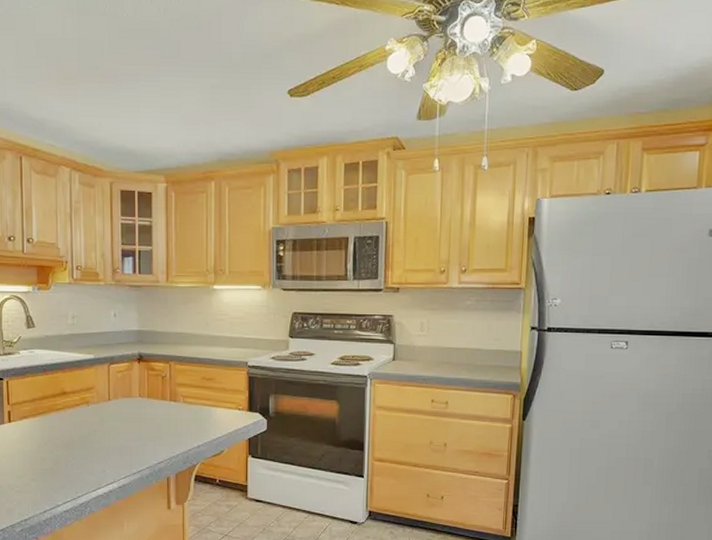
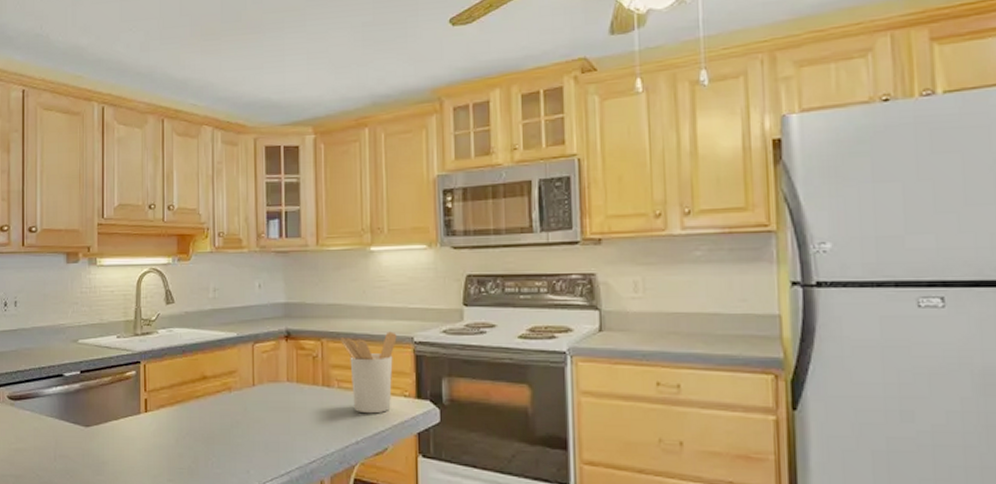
utensil holder: none [186,357,234,424] -> present [341,331,397,414]

